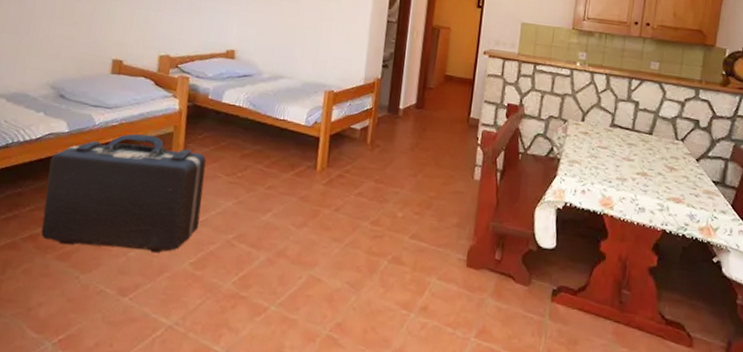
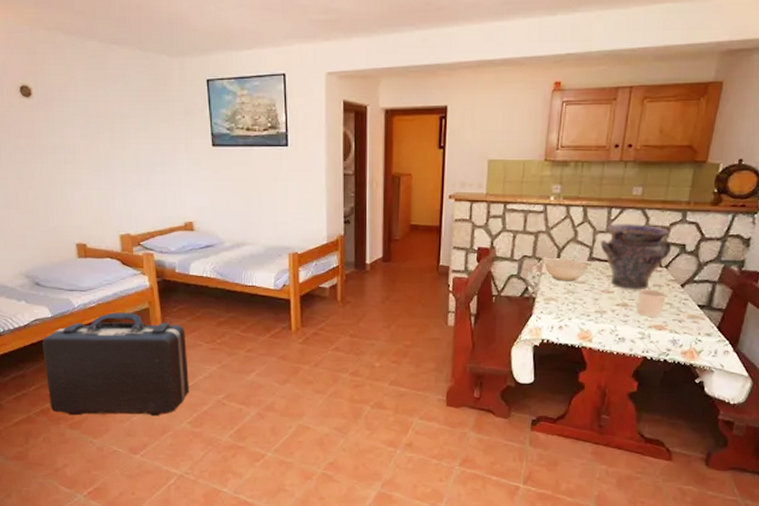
bowl: none [569,121,611,146] -> present [544,258,589,282]
vase: none [622,94,687,162] -> present [600,224,672,291]
mug: none [655,160,683,190] -> present [636,289,666,318]

